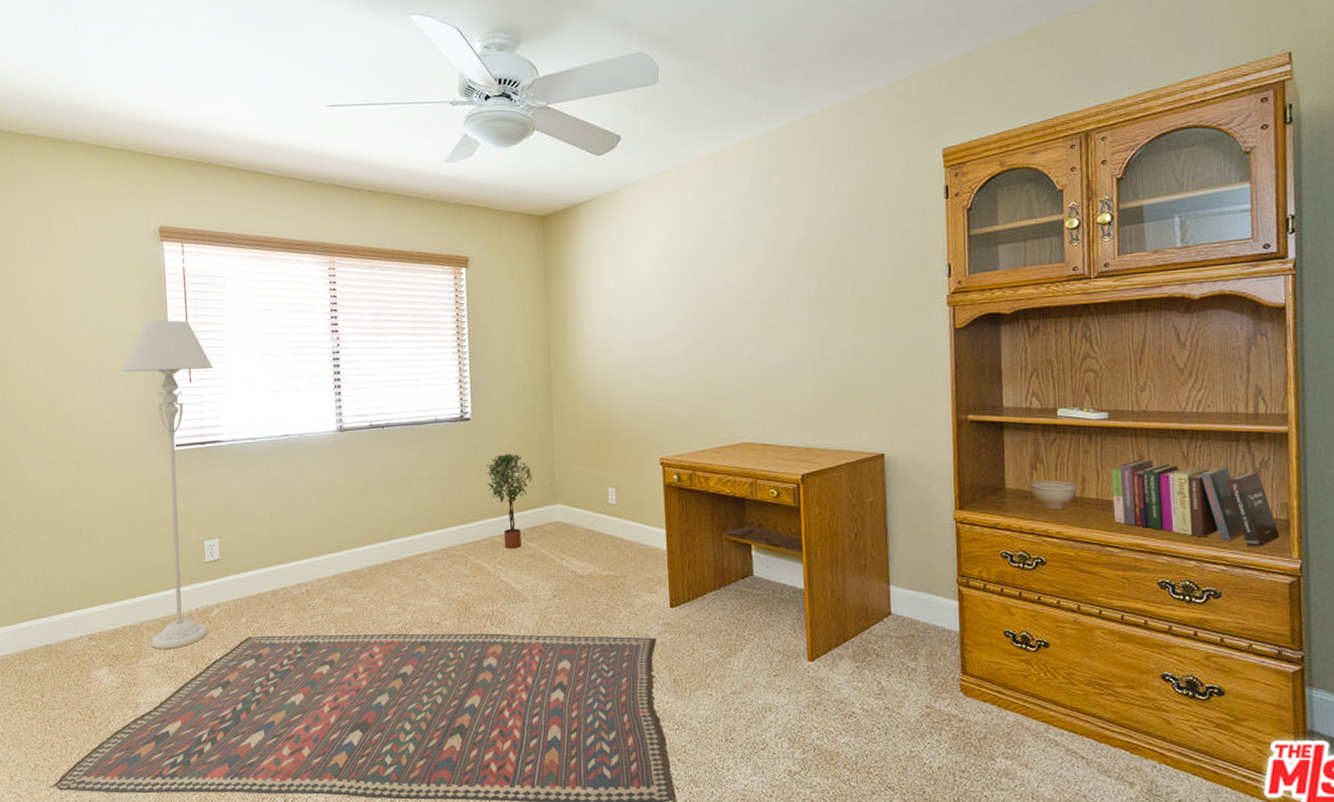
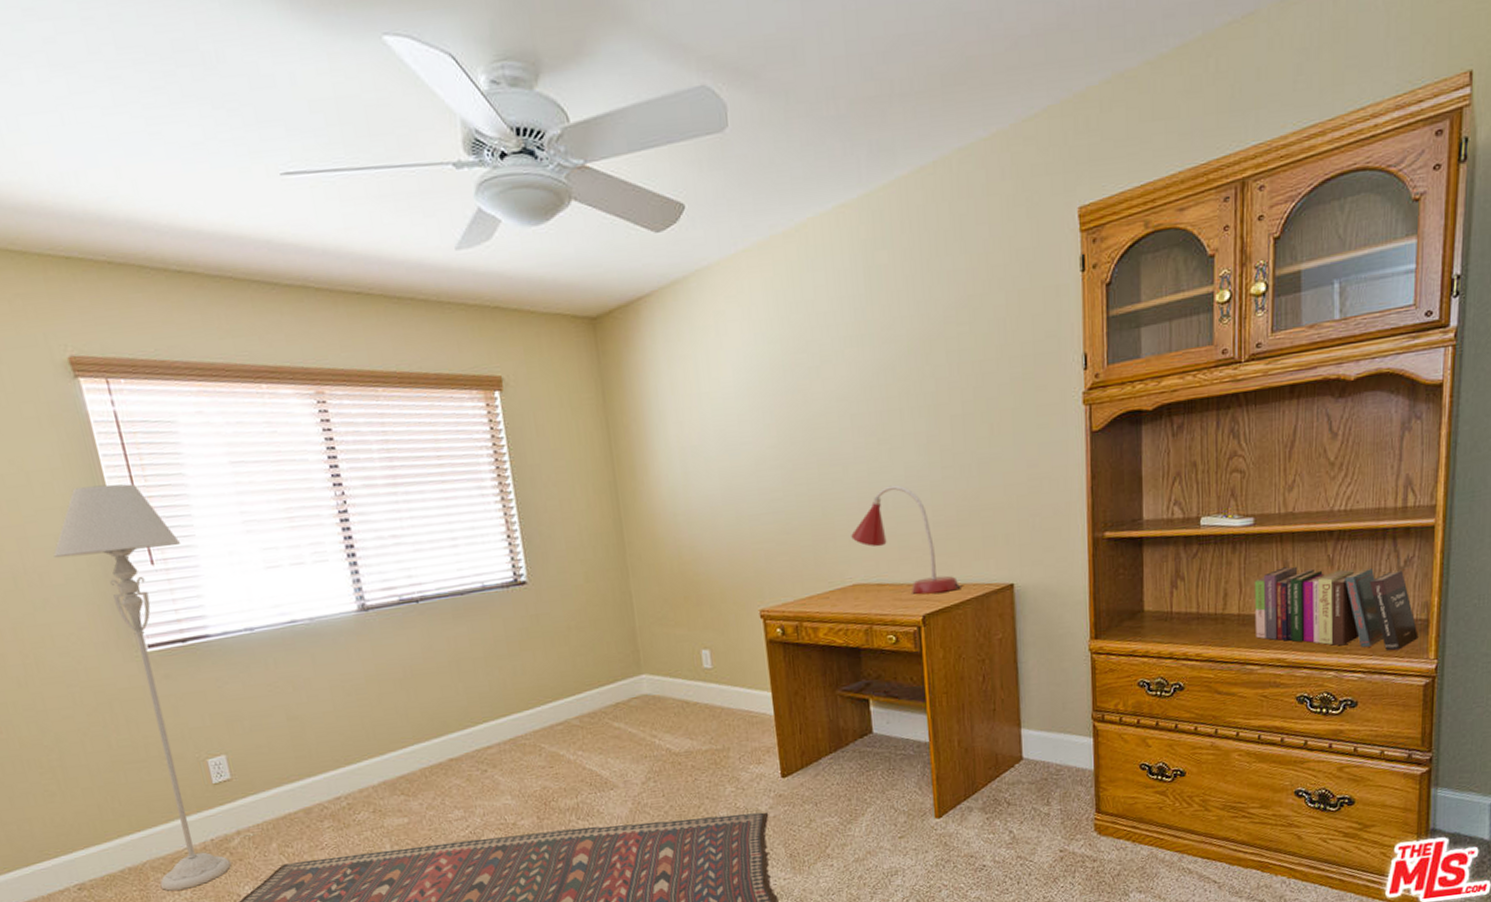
potted tree: present [486,453,532,549] -> none [553,620,610,732]
desk lamp: none [741,361,838,457] -> present [851,484,963,595]
bowl: present [1028,480,1078,509] -> none [1168,597,1219,630]

